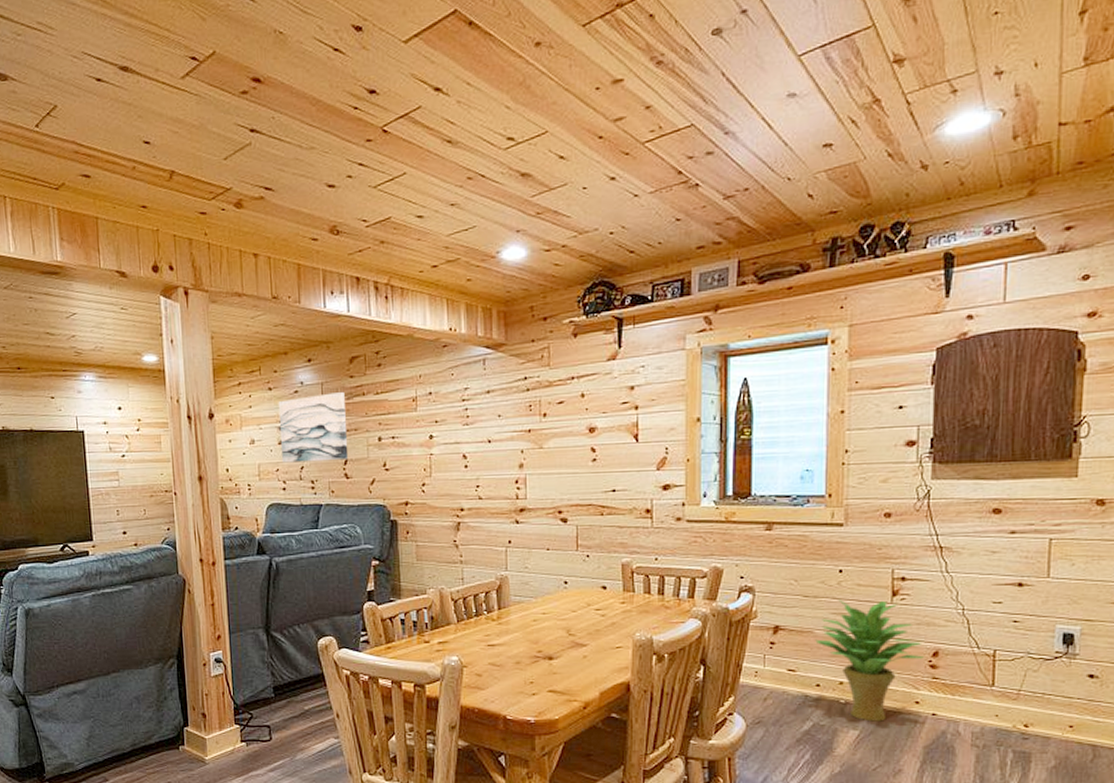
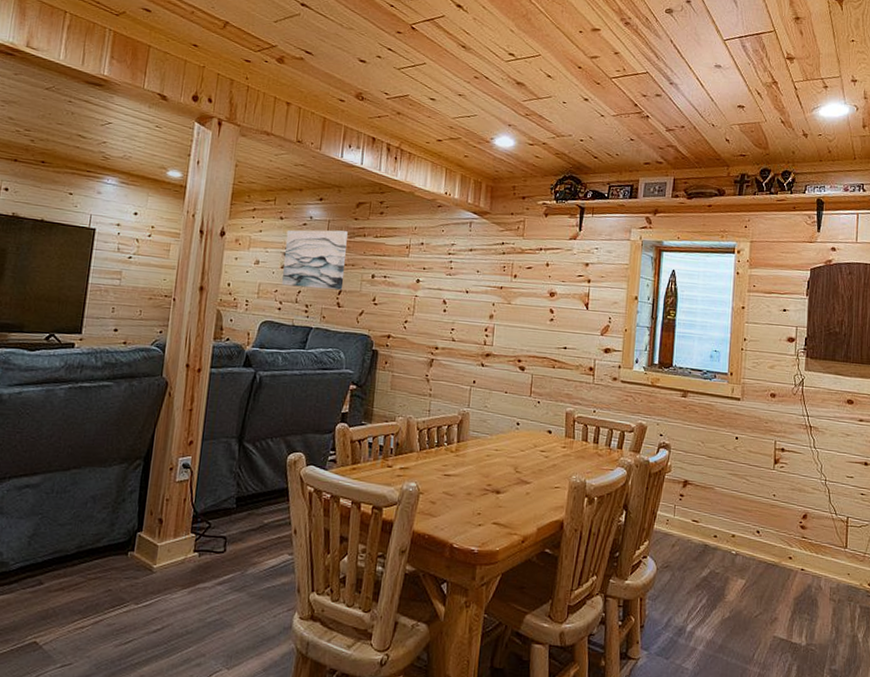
potted plant: present [815,600,925,722] -> none [715,462,797,573]

